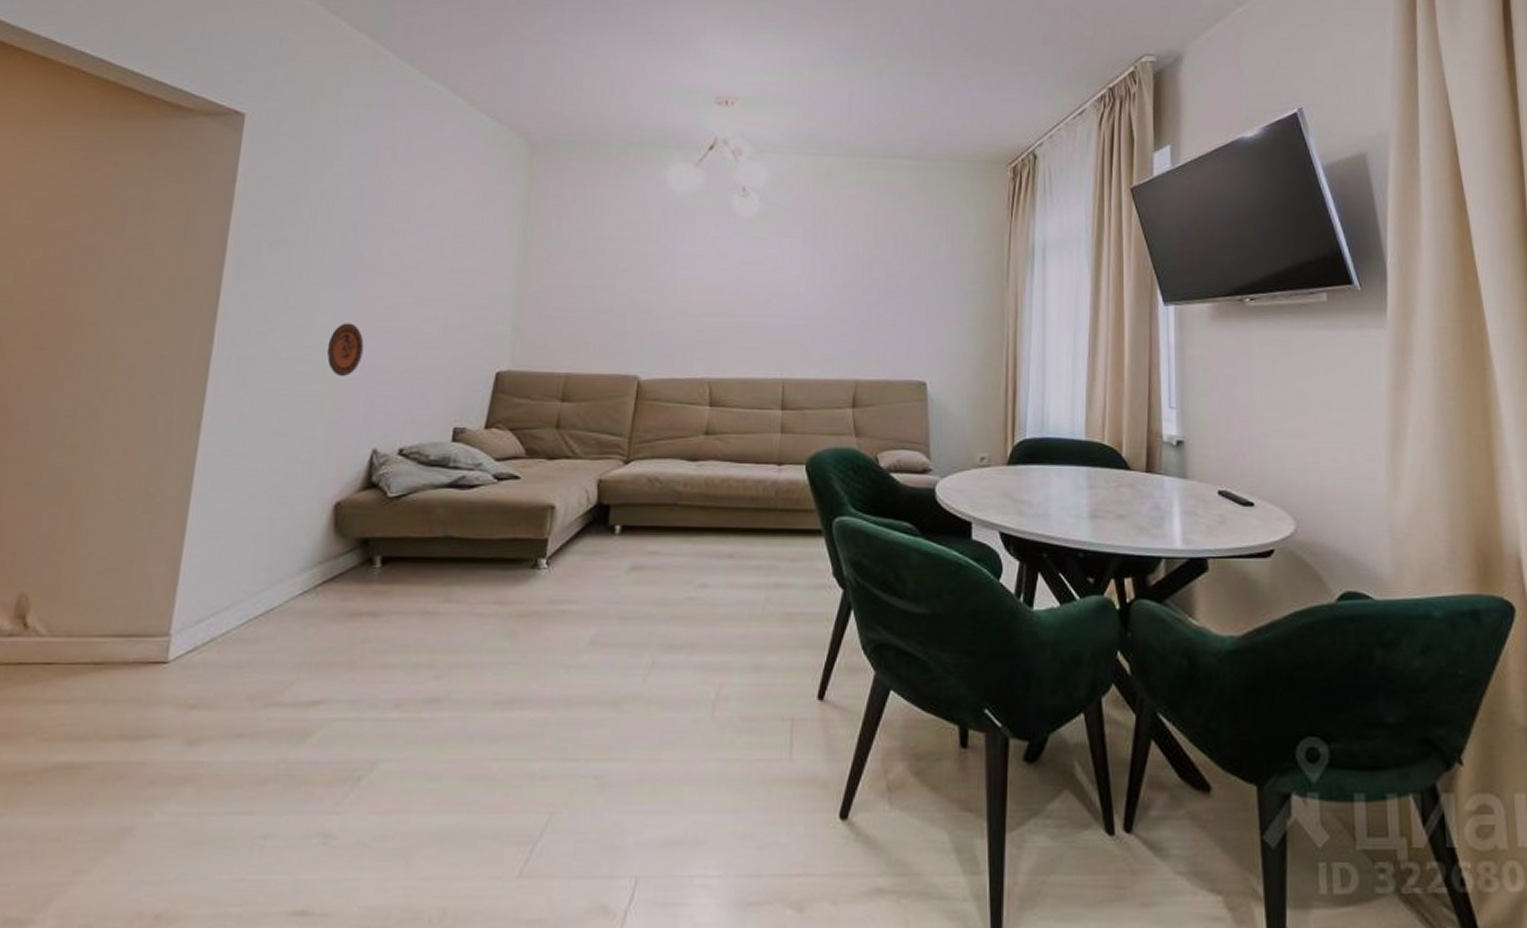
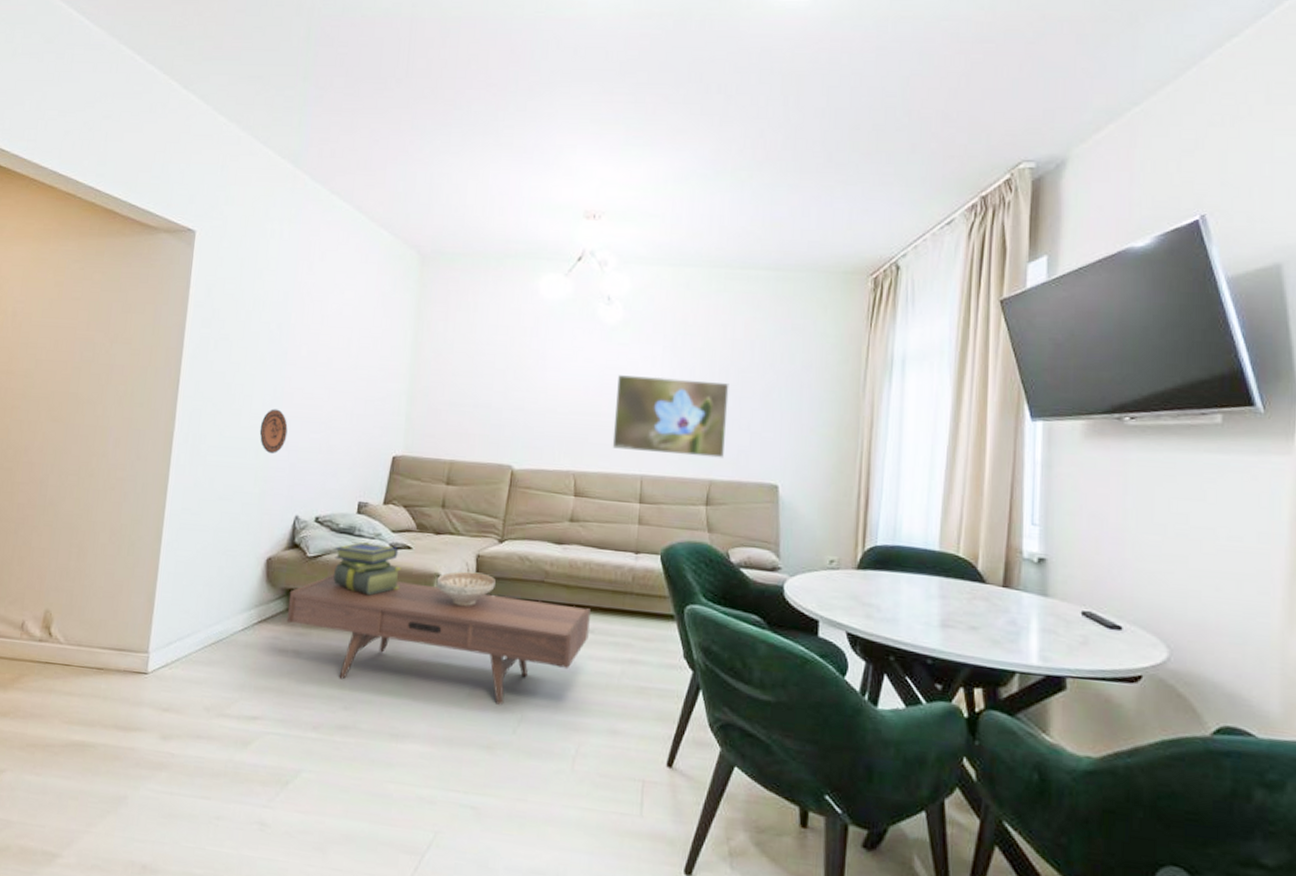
coffee table: none [360,515,730,651] -> present [286,573,591,705]
stack of books: none [422,475,507,538] -> present [333,542,401,596]
decorative bowl: none [550,500,621,541] -> present [436,571,496,607]
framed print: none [750,272,873,357] -> present [612,375,729,458]

